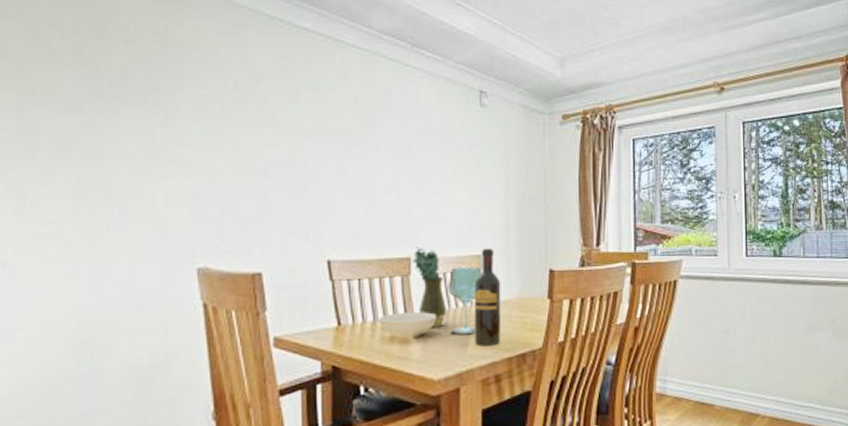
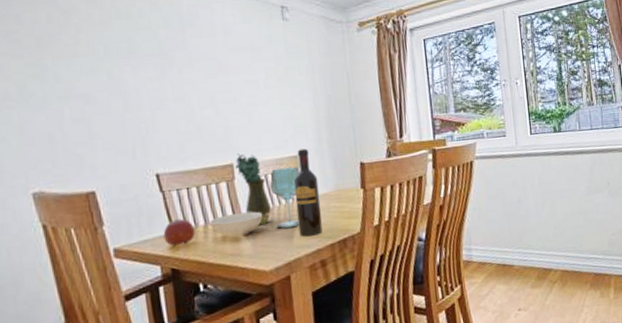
fruit: none [328,312,362,342] -> present [163,218,196,247]

